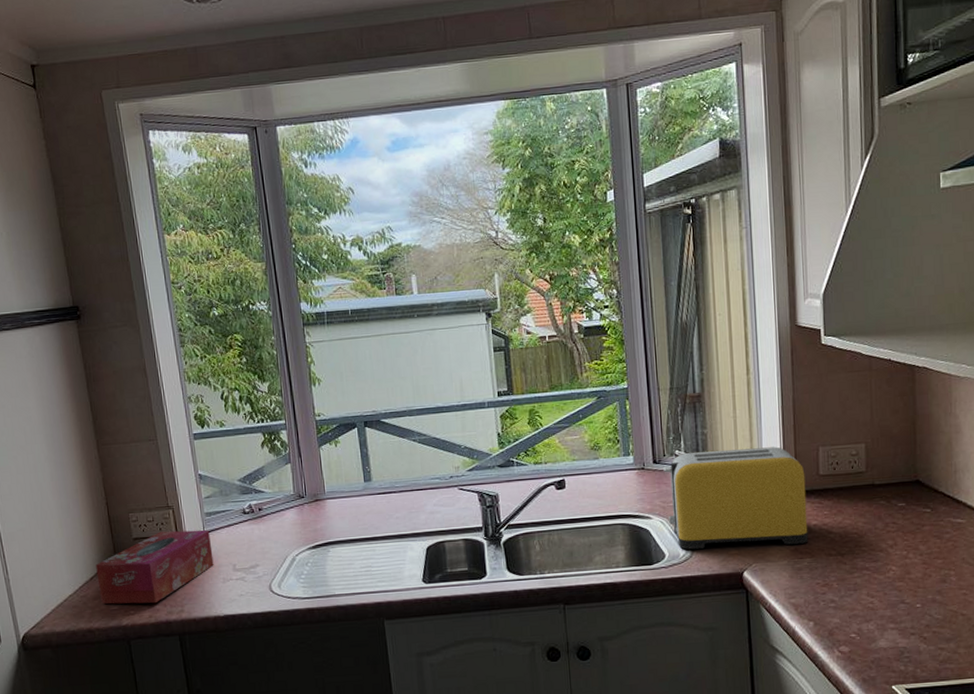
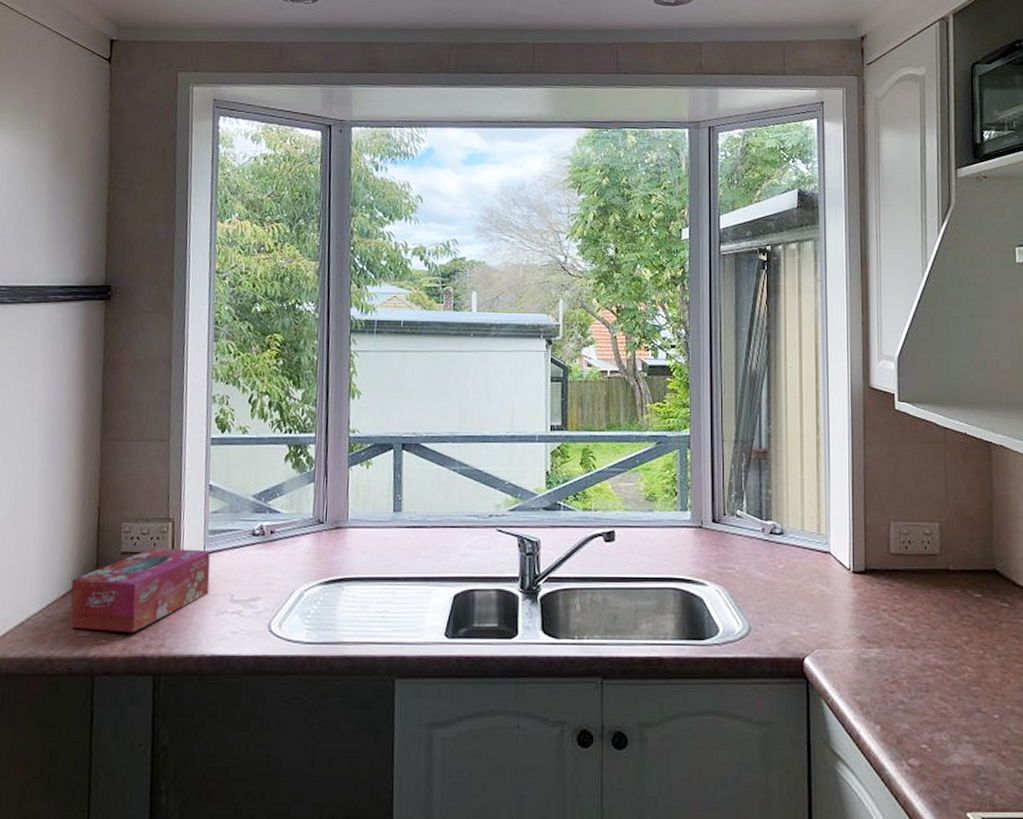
toaster: present [663,447,808,550] -> none [723,513,877,631]

